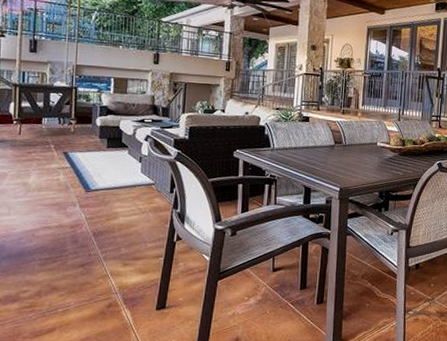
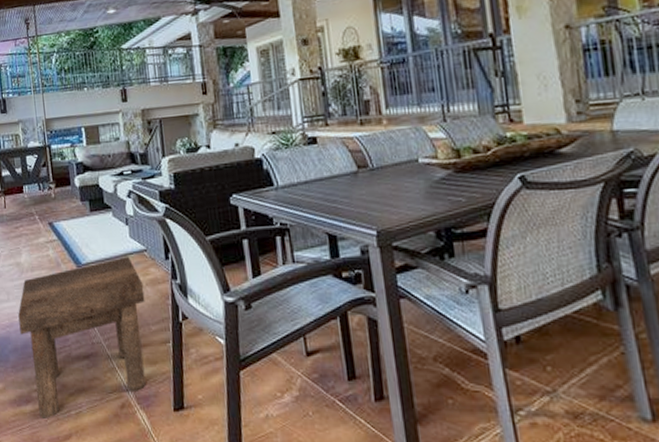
stool: none [17,187,147,315] -> present [18,256,146,419]

